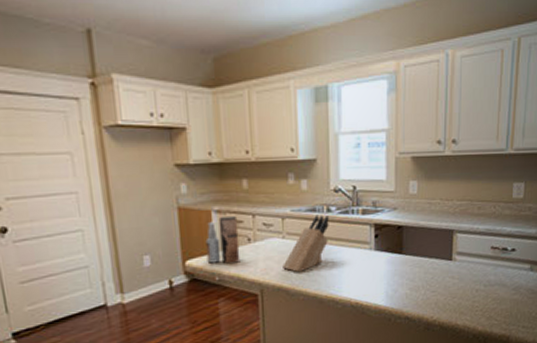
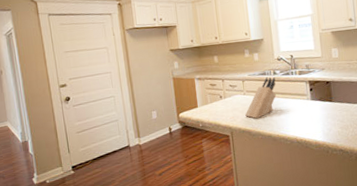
spray bottle: present [205,216,240,264] -> none [192,82,216,115]

